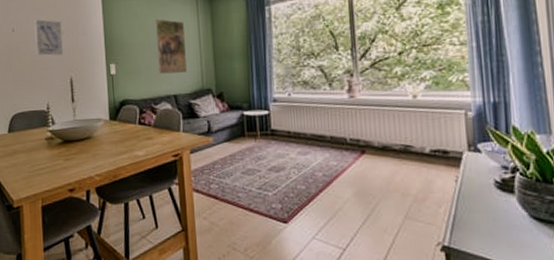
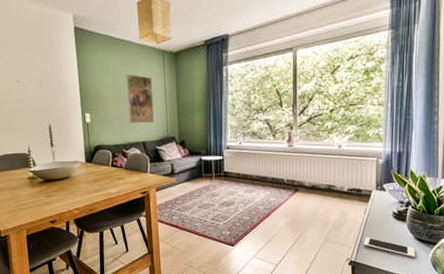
wall art: present [34,19,63,56] -> none [12,70,41,104]
cell phone: none [458,214,534,243] -> present [363,237,416,258]

